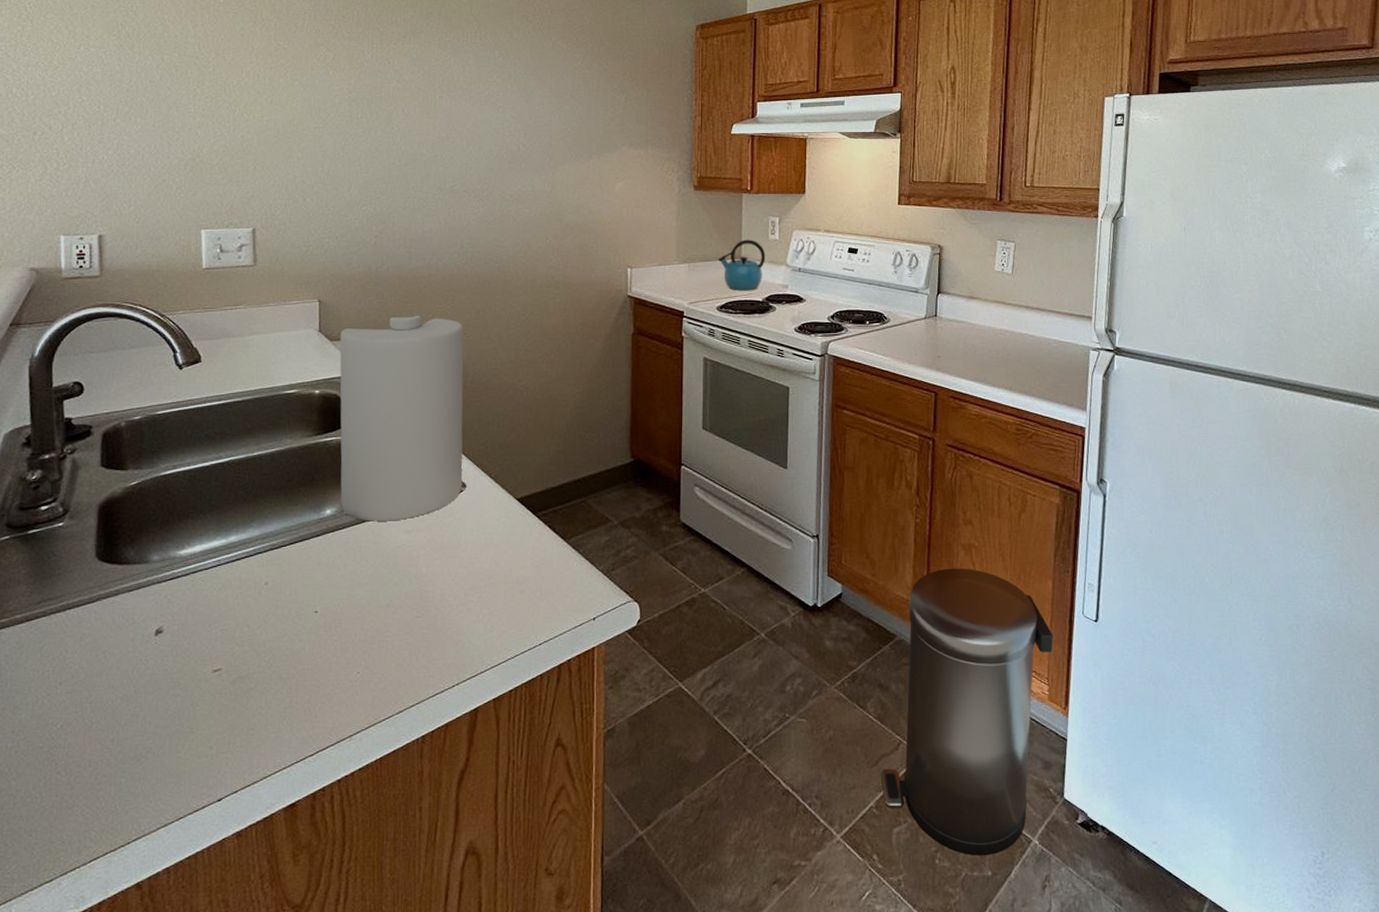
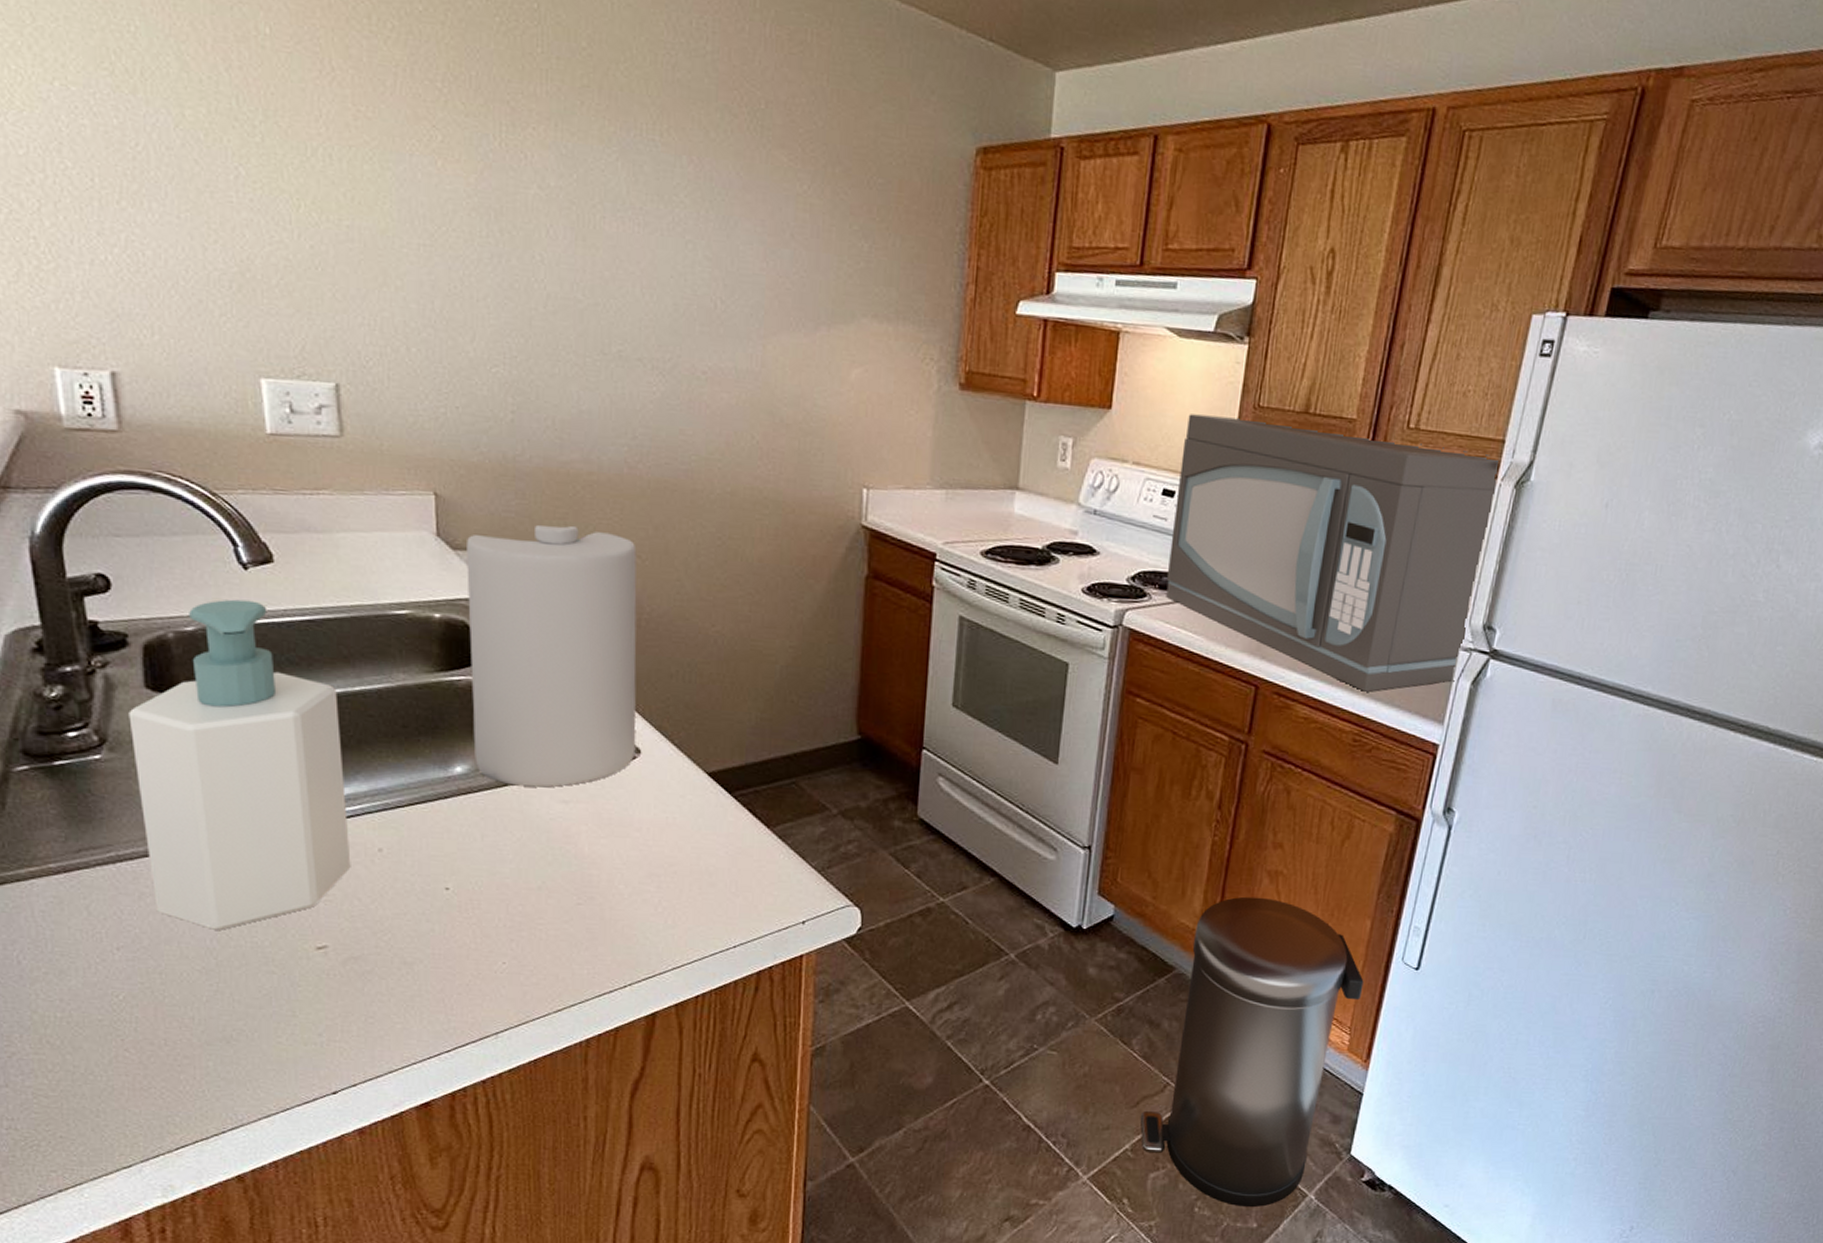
soap bottle: none [86,392,244,663] -> present [128,599,351,931]
kettle: present [719,239,766,291] -> none [987,464,1051,535]
microwave: none [857,191,1098,391] -> present [1166,414,1498,693]

